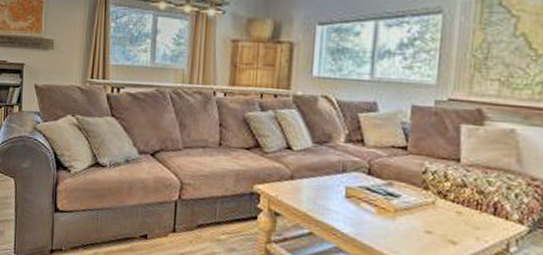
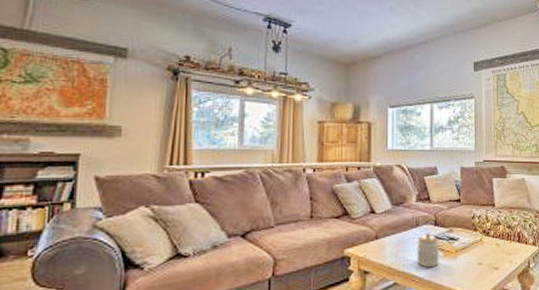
jar: none [340,182,372,224] -> present [417,233,439,268]

